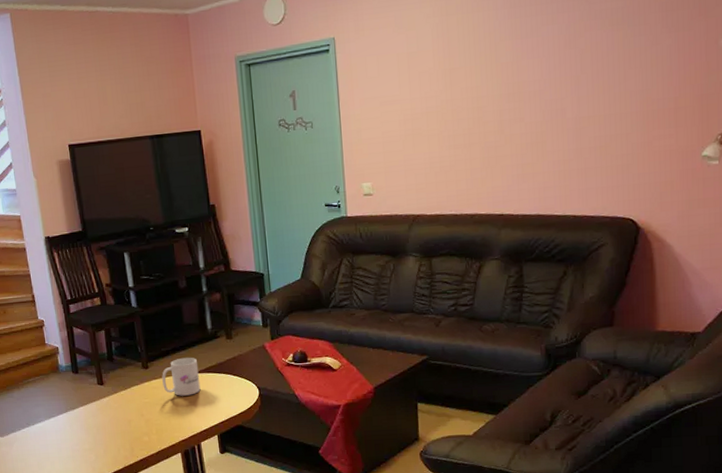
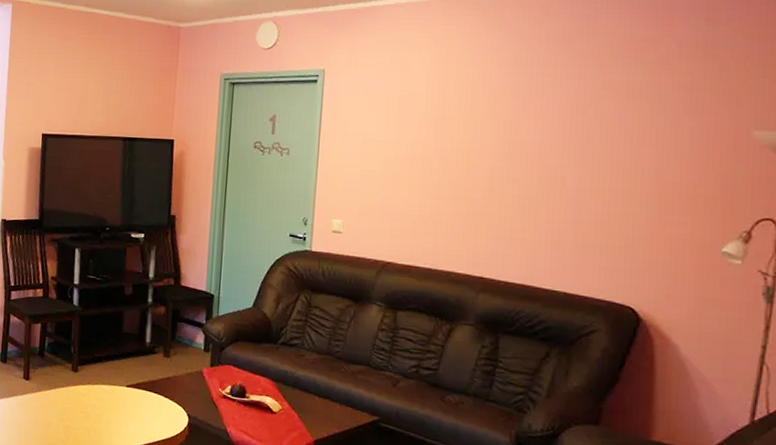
mug: present [162,357,201,396] -> none [89,367,130,410]

